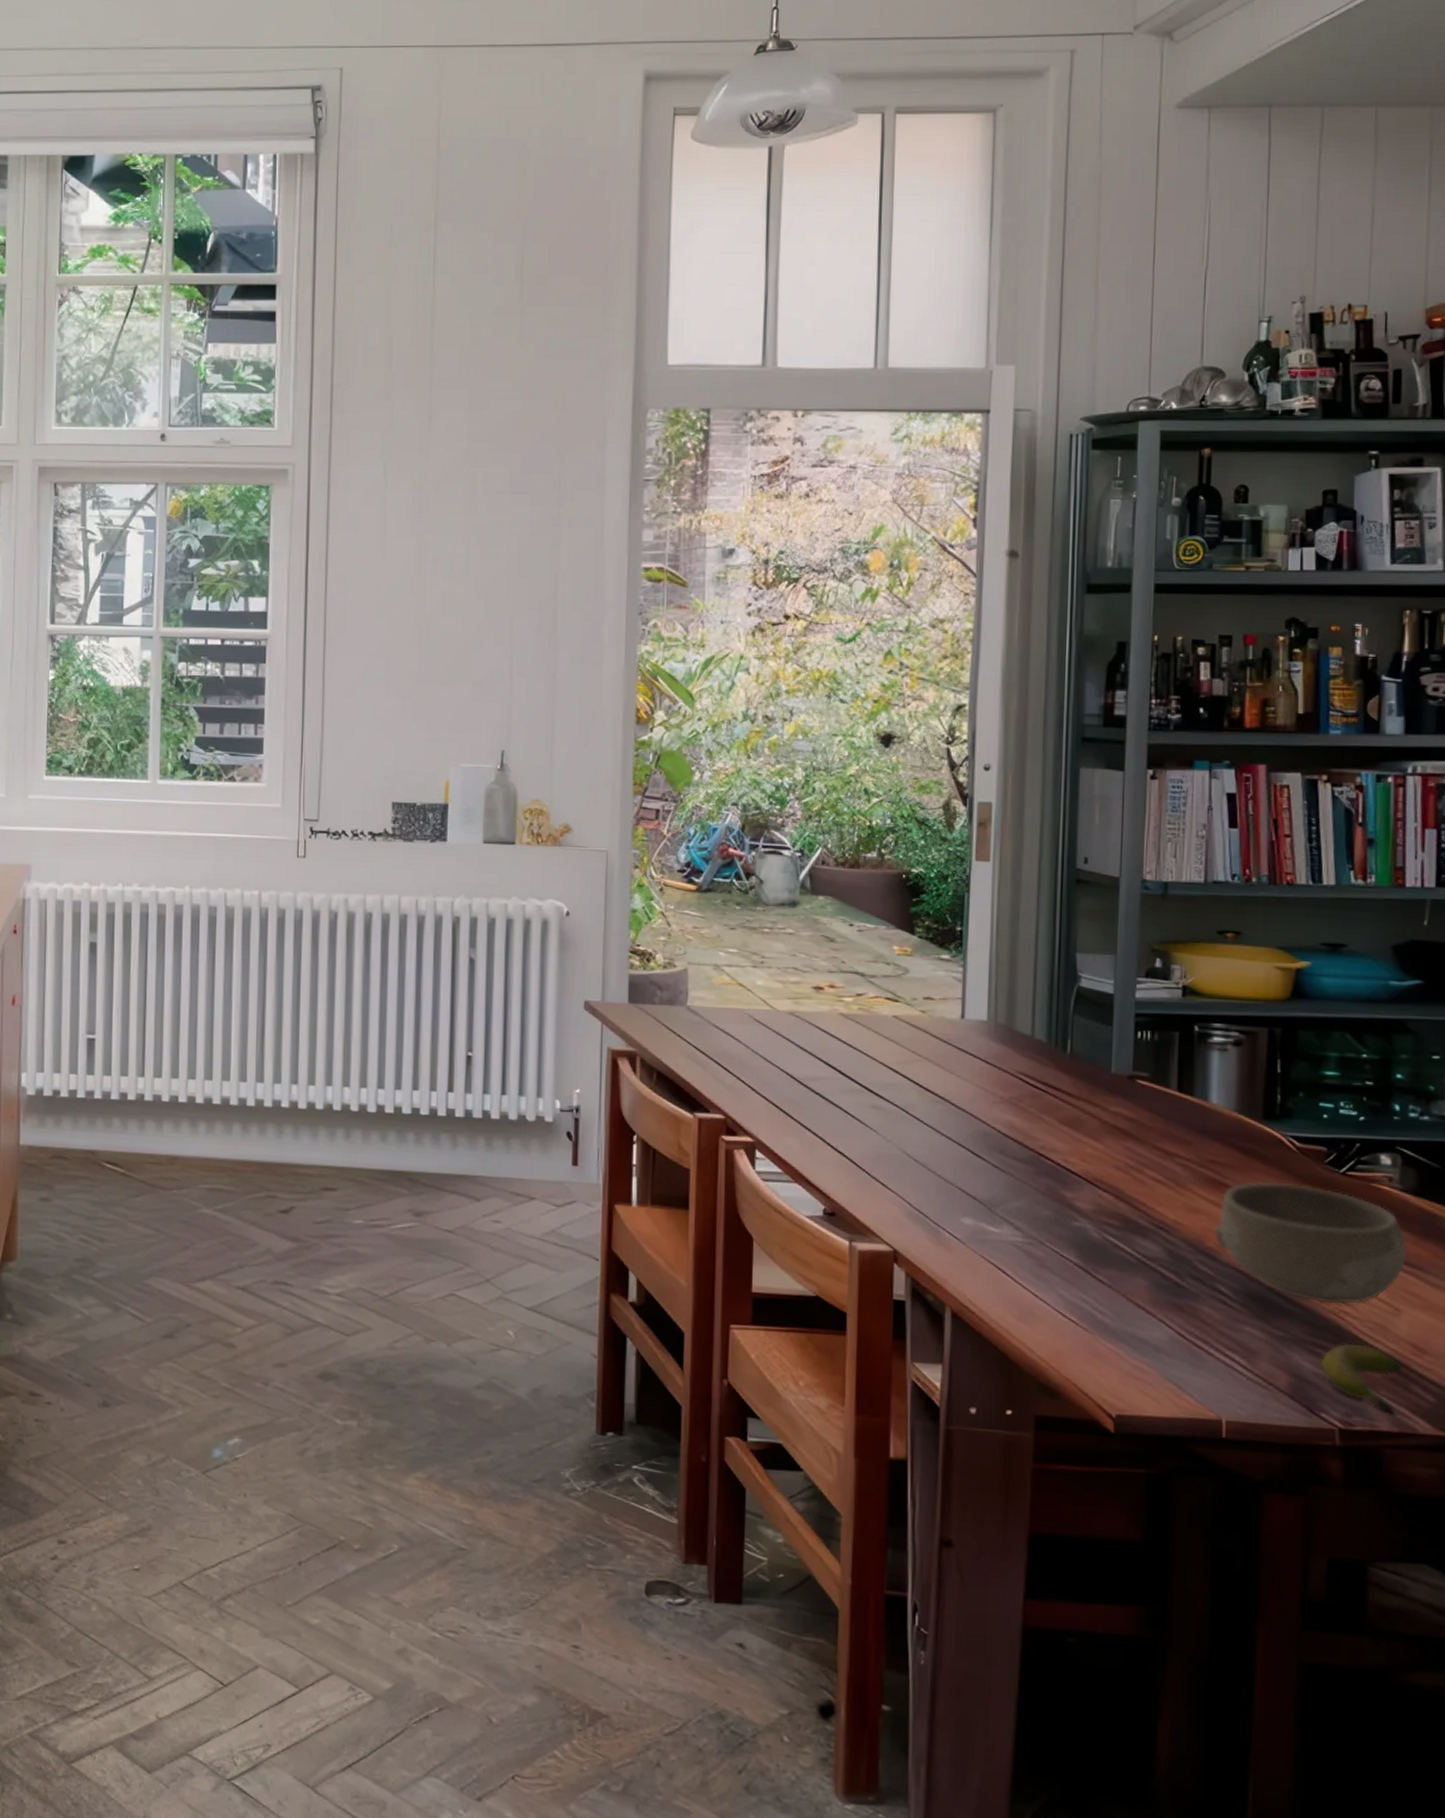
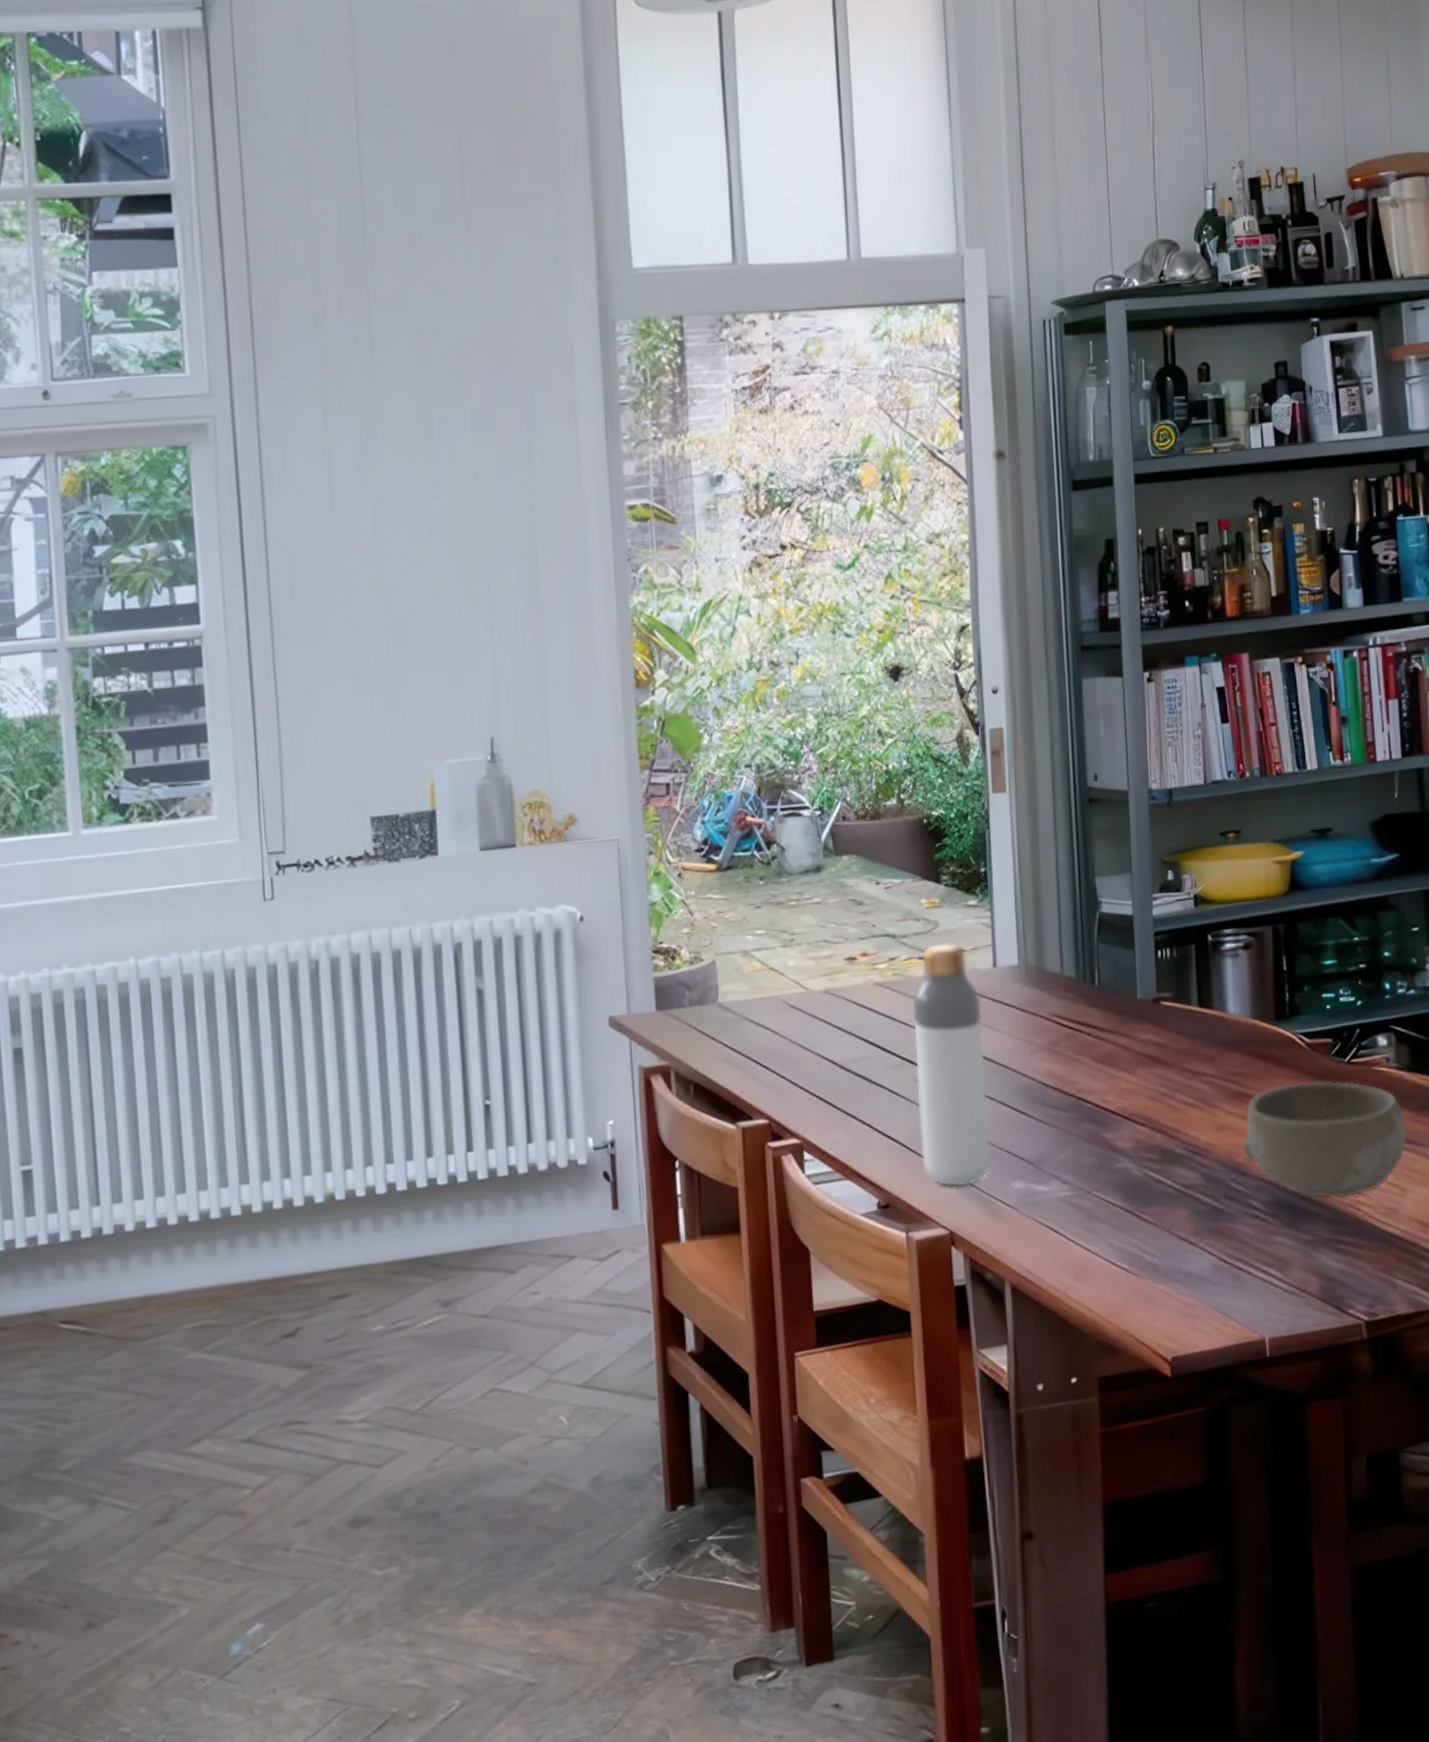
bottle: none [872,988,946,1212] -> present [912,942,991,1187]
banana: present [1320,1343,1402,1414] -> none [1344,1231,1412,1296]

